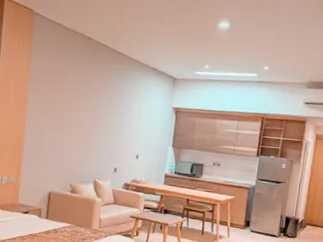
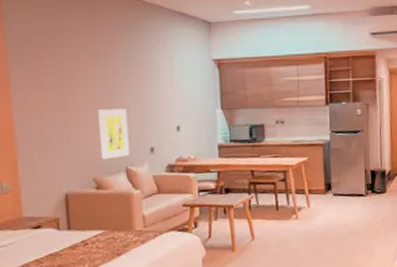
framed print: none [78,134,103,172] -> present [97,108,130,160]

